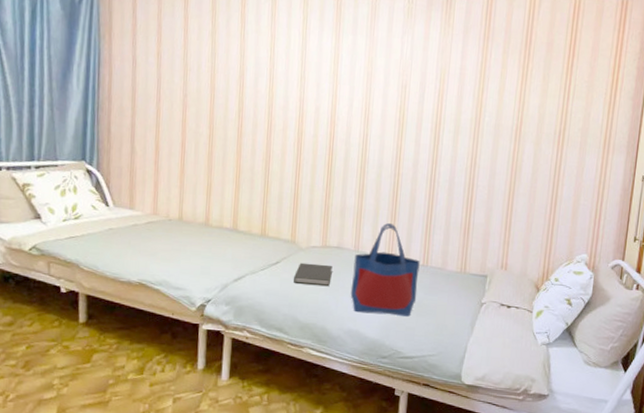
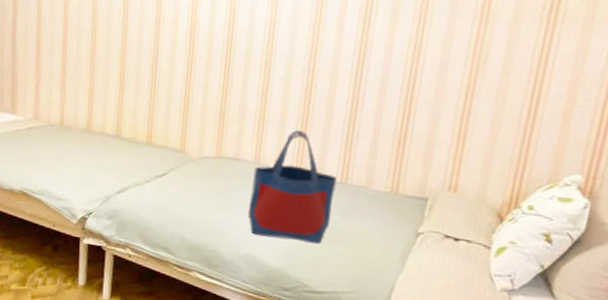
book: present [294,262,333,287] -> none [182,175,227,204]

